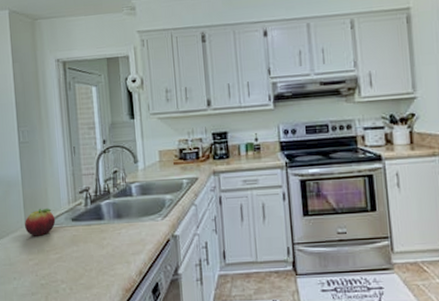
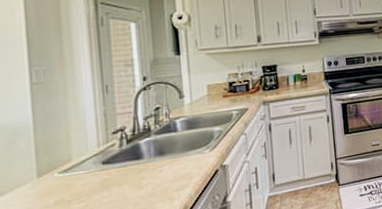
fruit: present [25,208,56,236] -> none [37,154,81,187]

